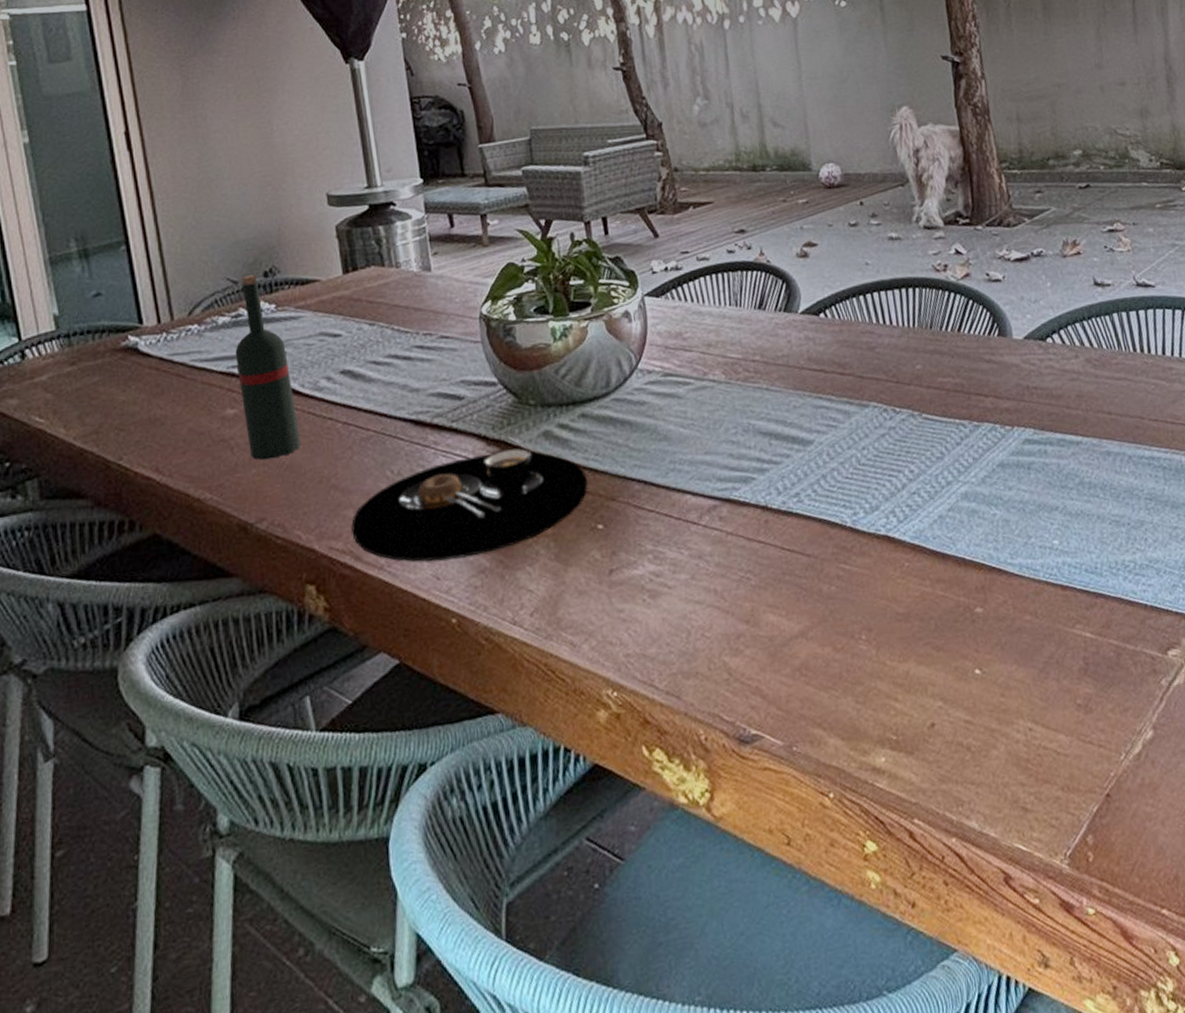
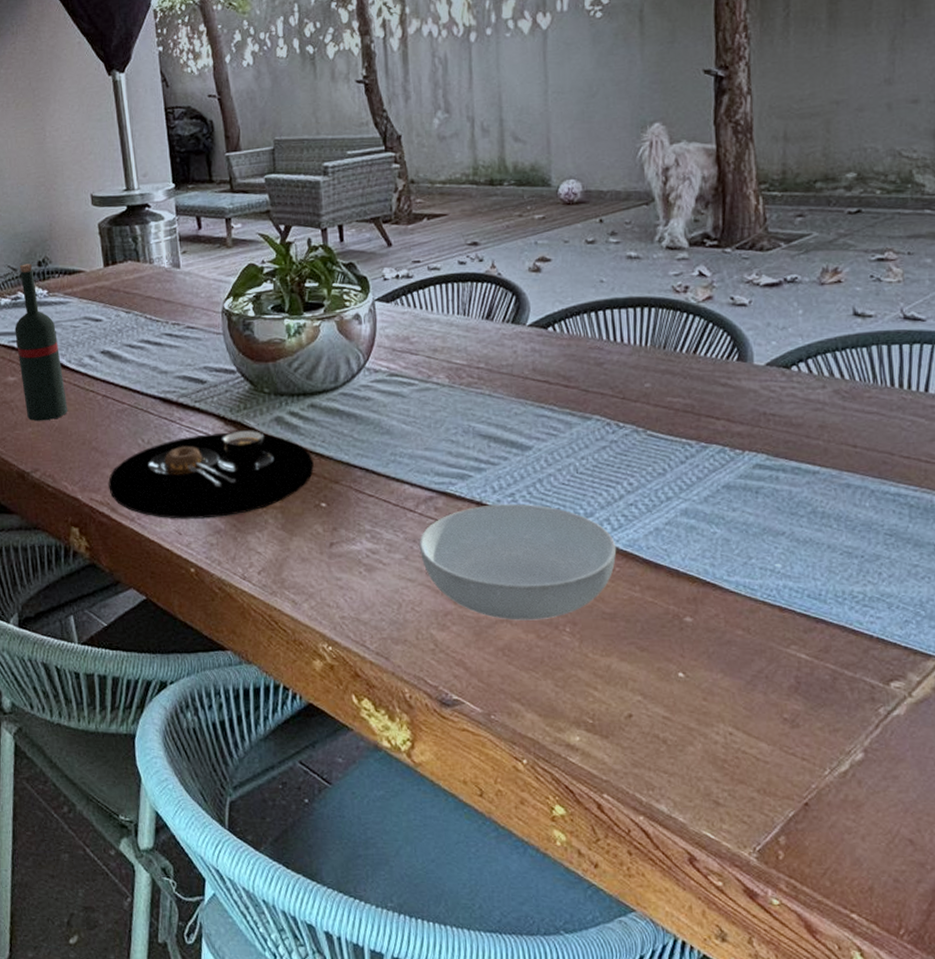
serving bowl: none [705,503,905,635] -> present [419,504,617,621]

